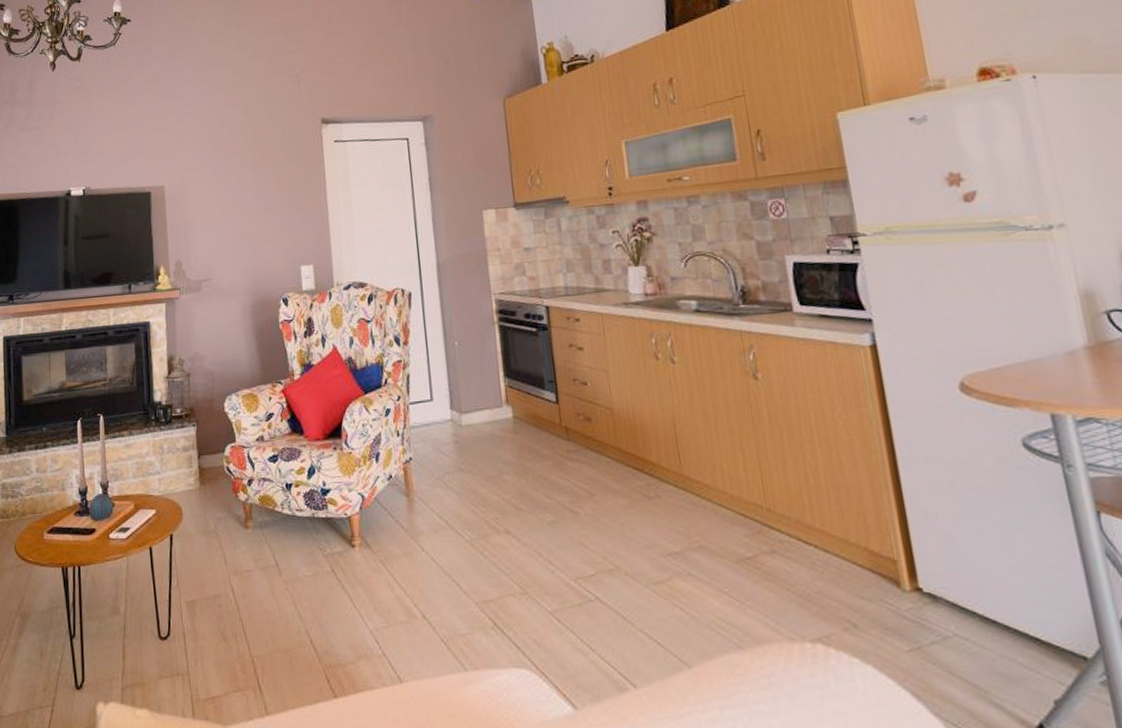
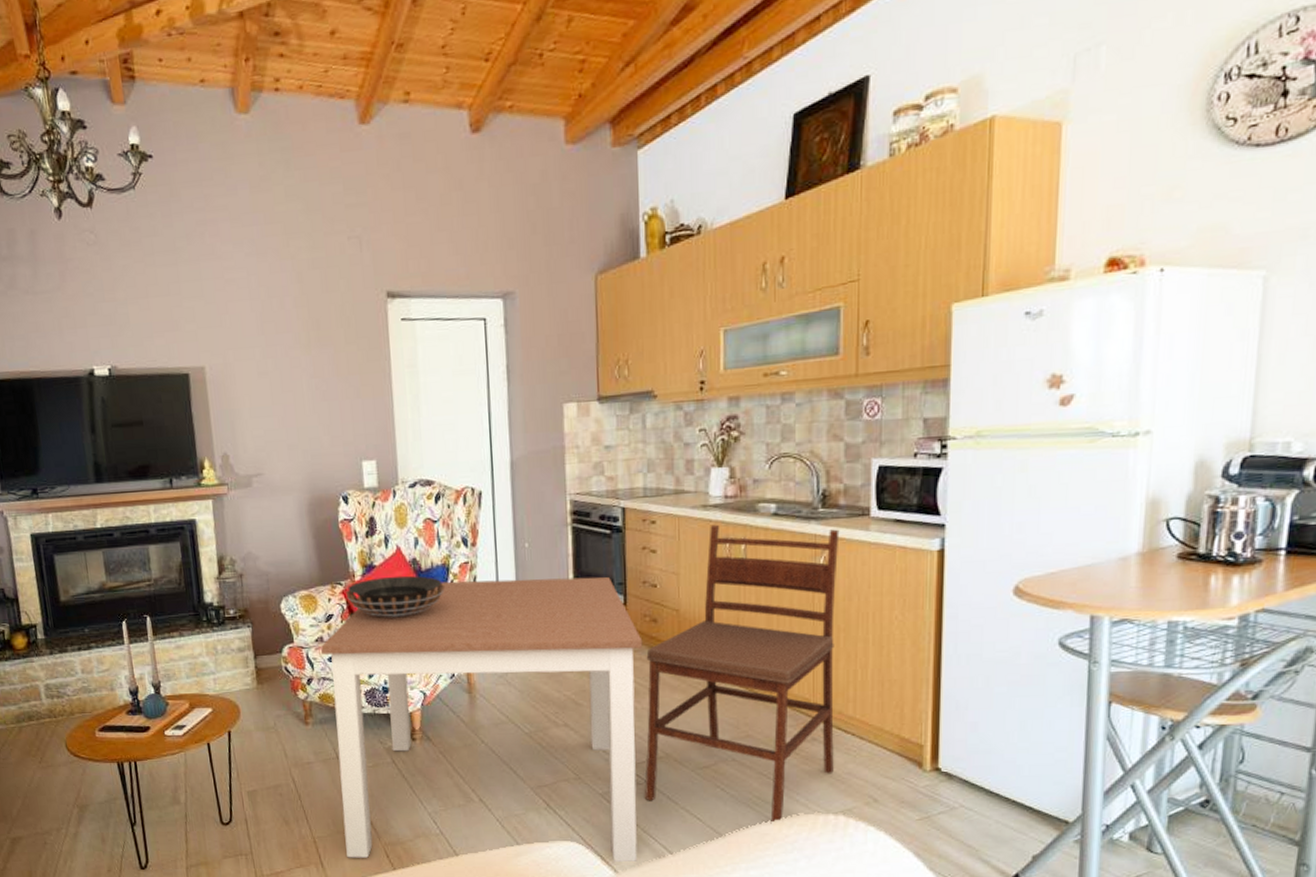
dining table: none [261,374,598,695] -> present [321,577,643,862]
decorative bowl: none [285,374,379,417] -> present [345,575,444,618]
dining chair: none [584,321,802,652] -> present [645,524,840,824]

